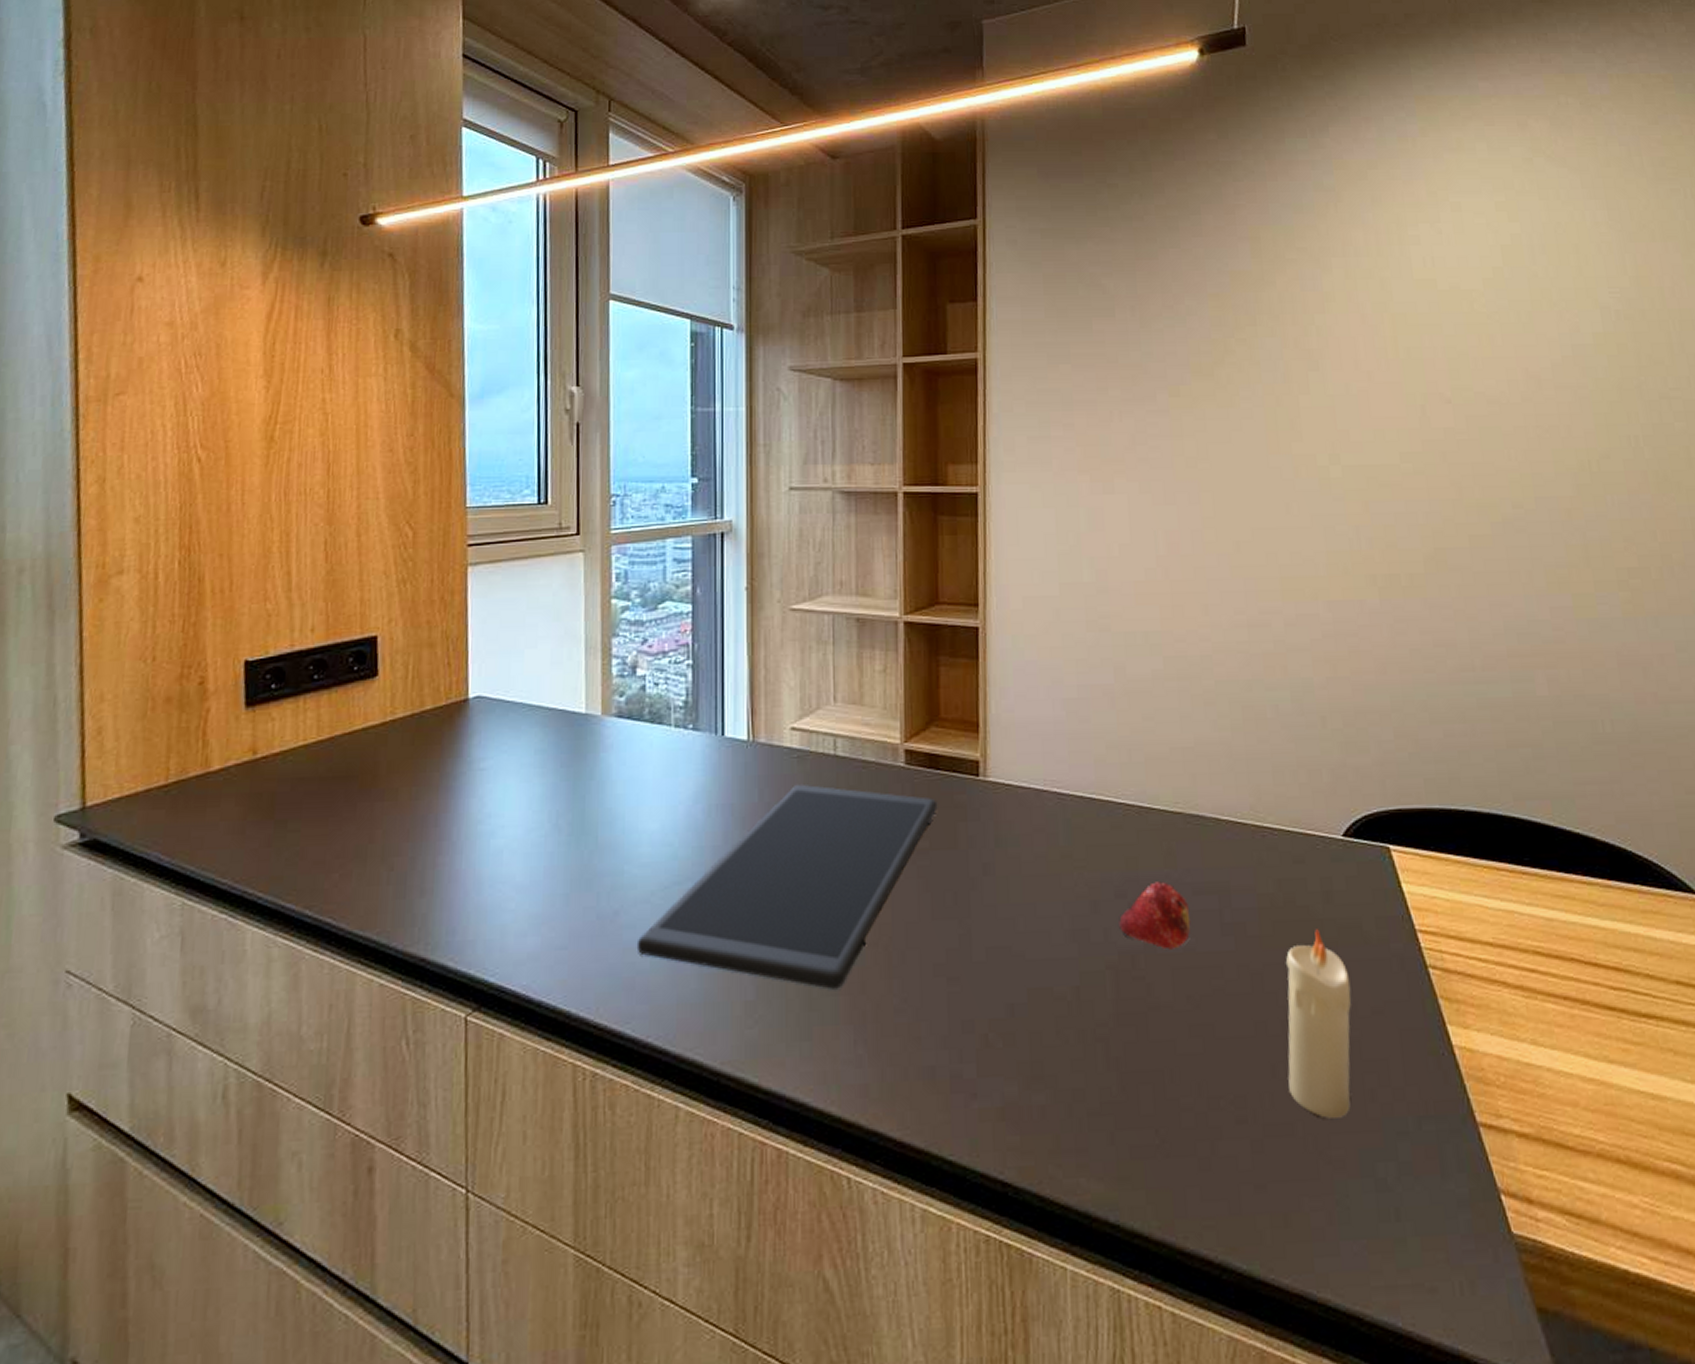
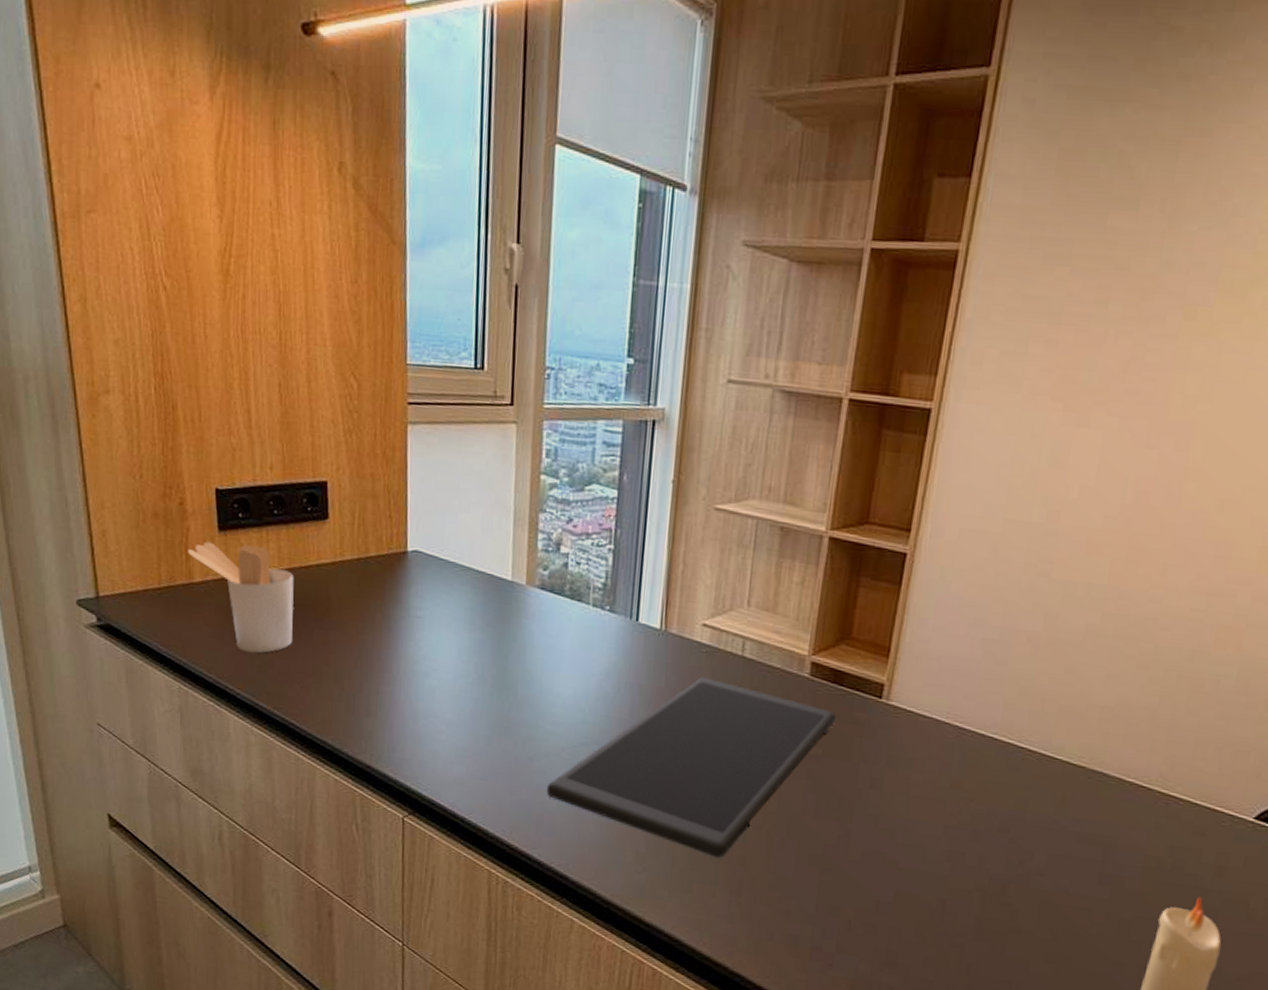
utensil holder: none [205,717,336,844] -> present [187,541,294,653]
fruit: present [1119,881,1191,950] -> none [996,824,1071,886]

